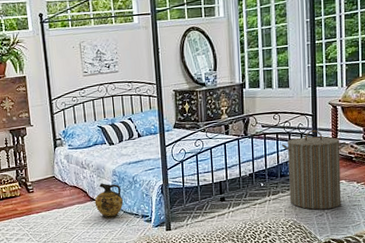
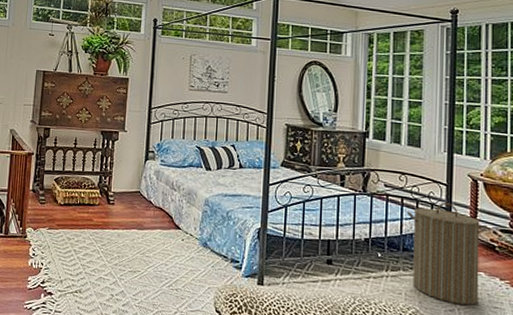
ceramic jug: present [94,183,123,218] -> none [179,211,212,255]

